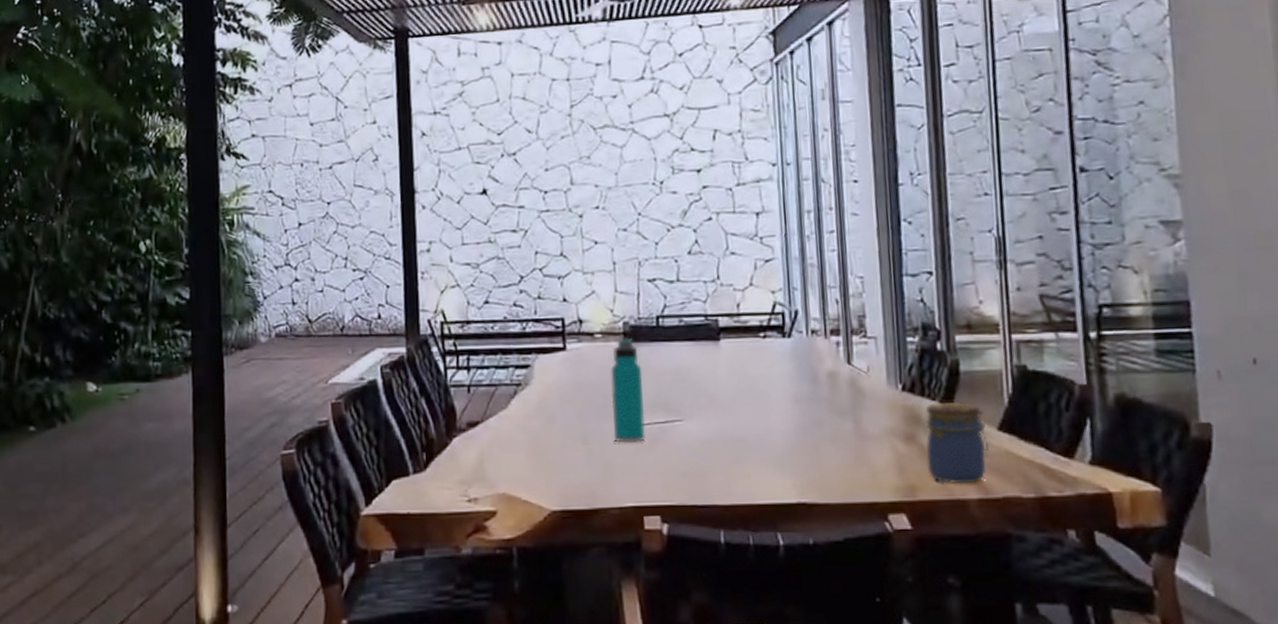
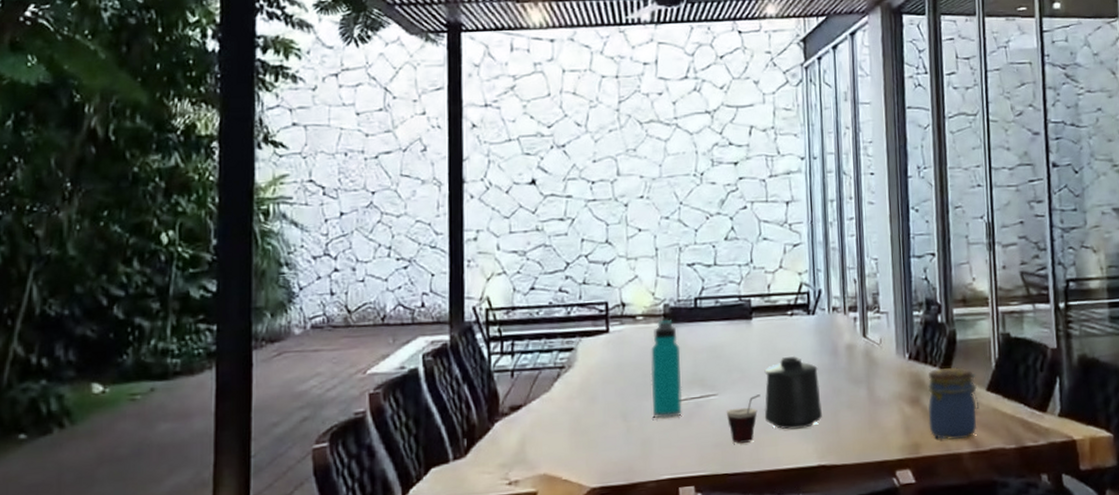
cup: none [693,422,731,474] -> present [726,394,761,444]
mug: none [735,383,801,462] -> present [764,356,822,430]

